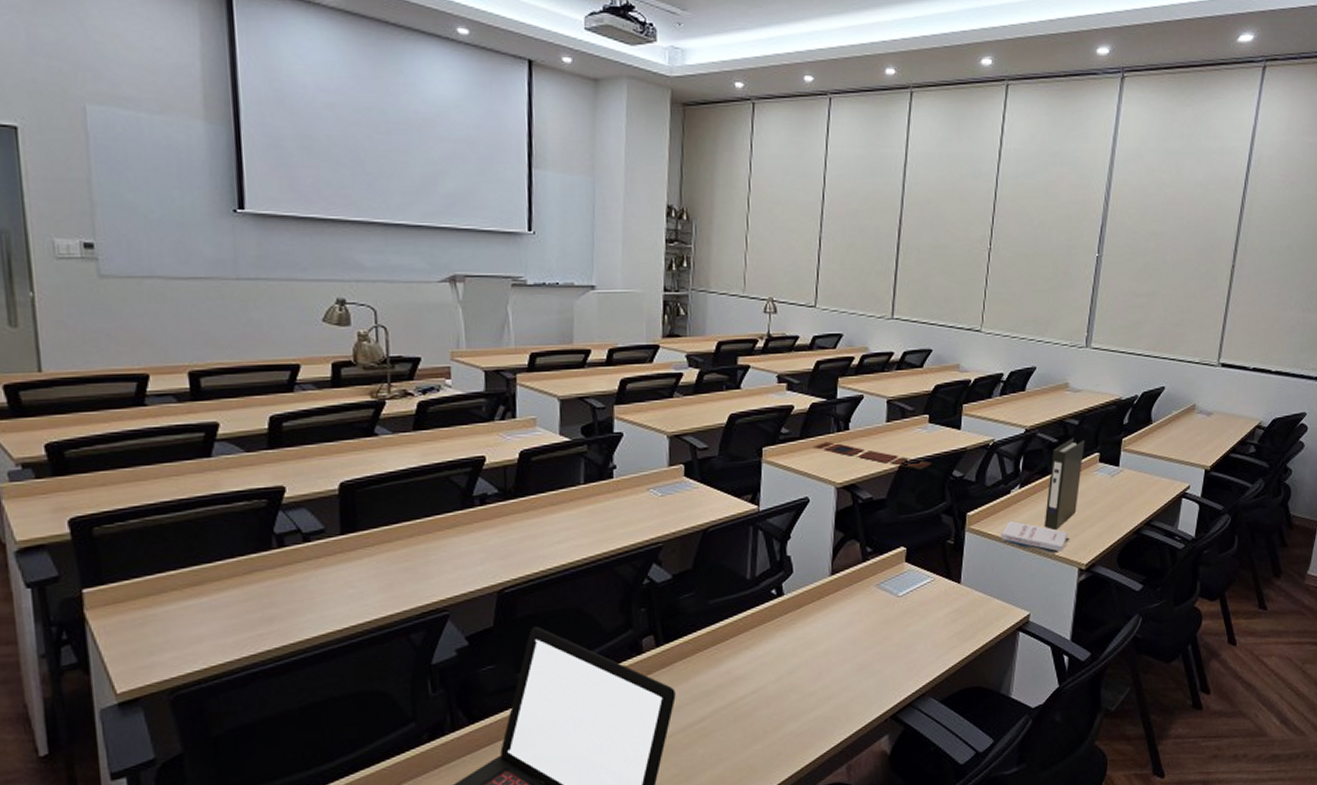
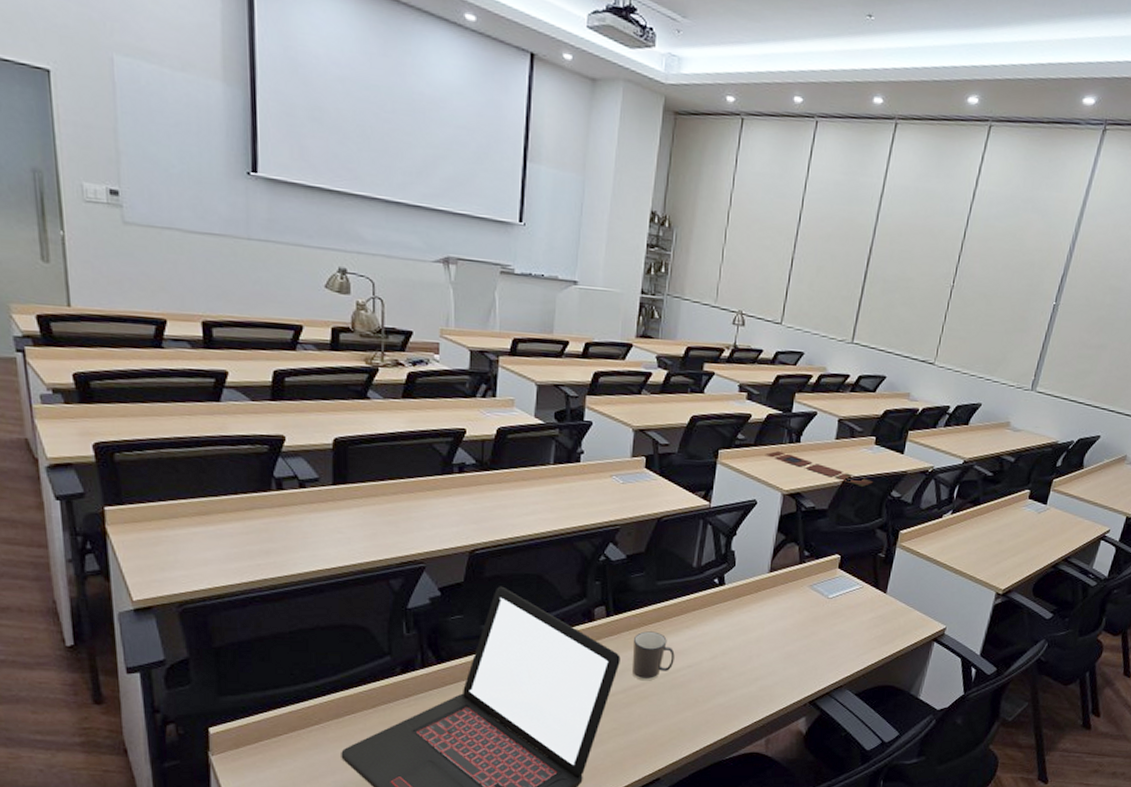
mug: none [687,657,736,716] -> present [631,631,675,681]
books: present [1001,520,1070,556] -> none [928,542,992,578]
binder: present [1044,438,1085,531] -> none [969,474,1018,556]

